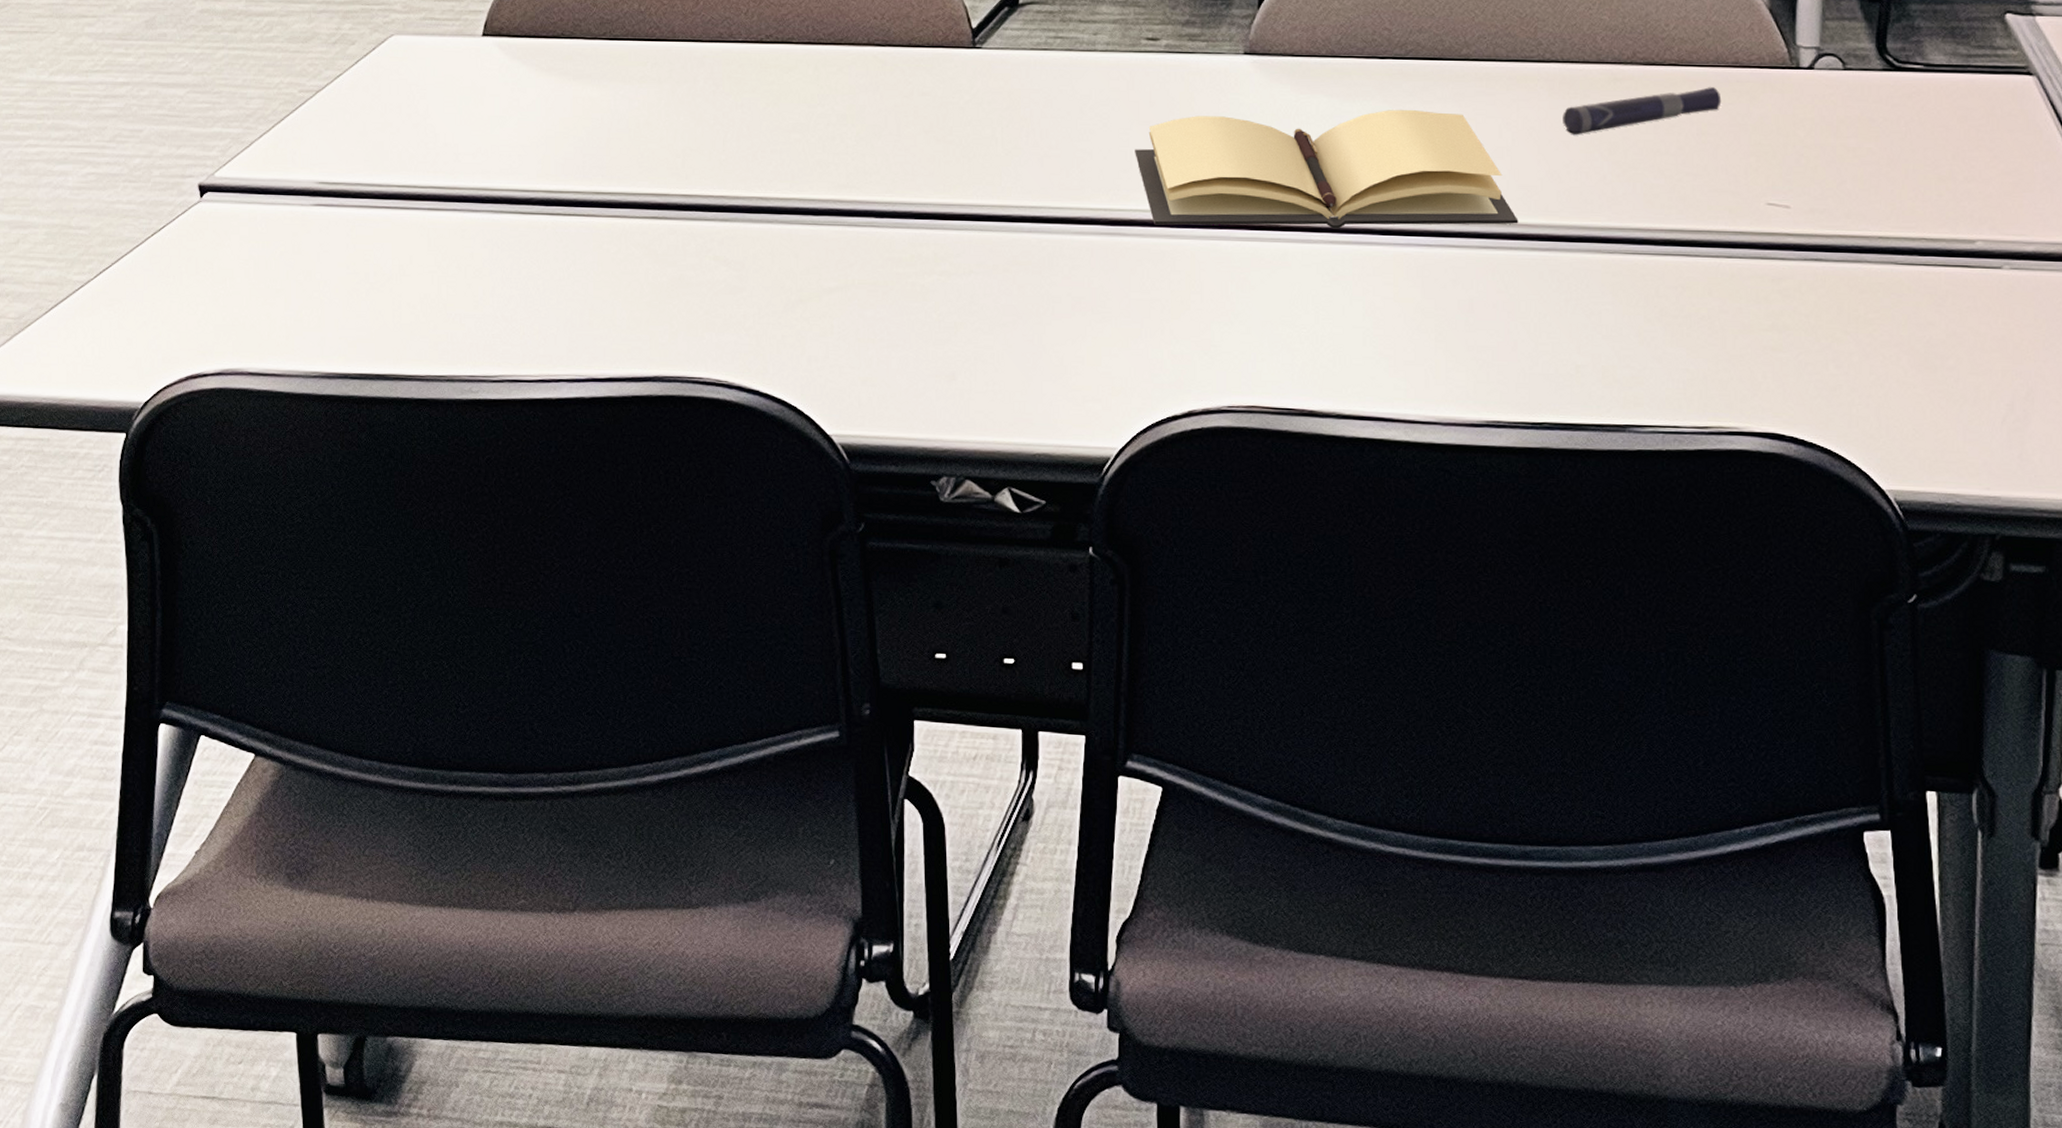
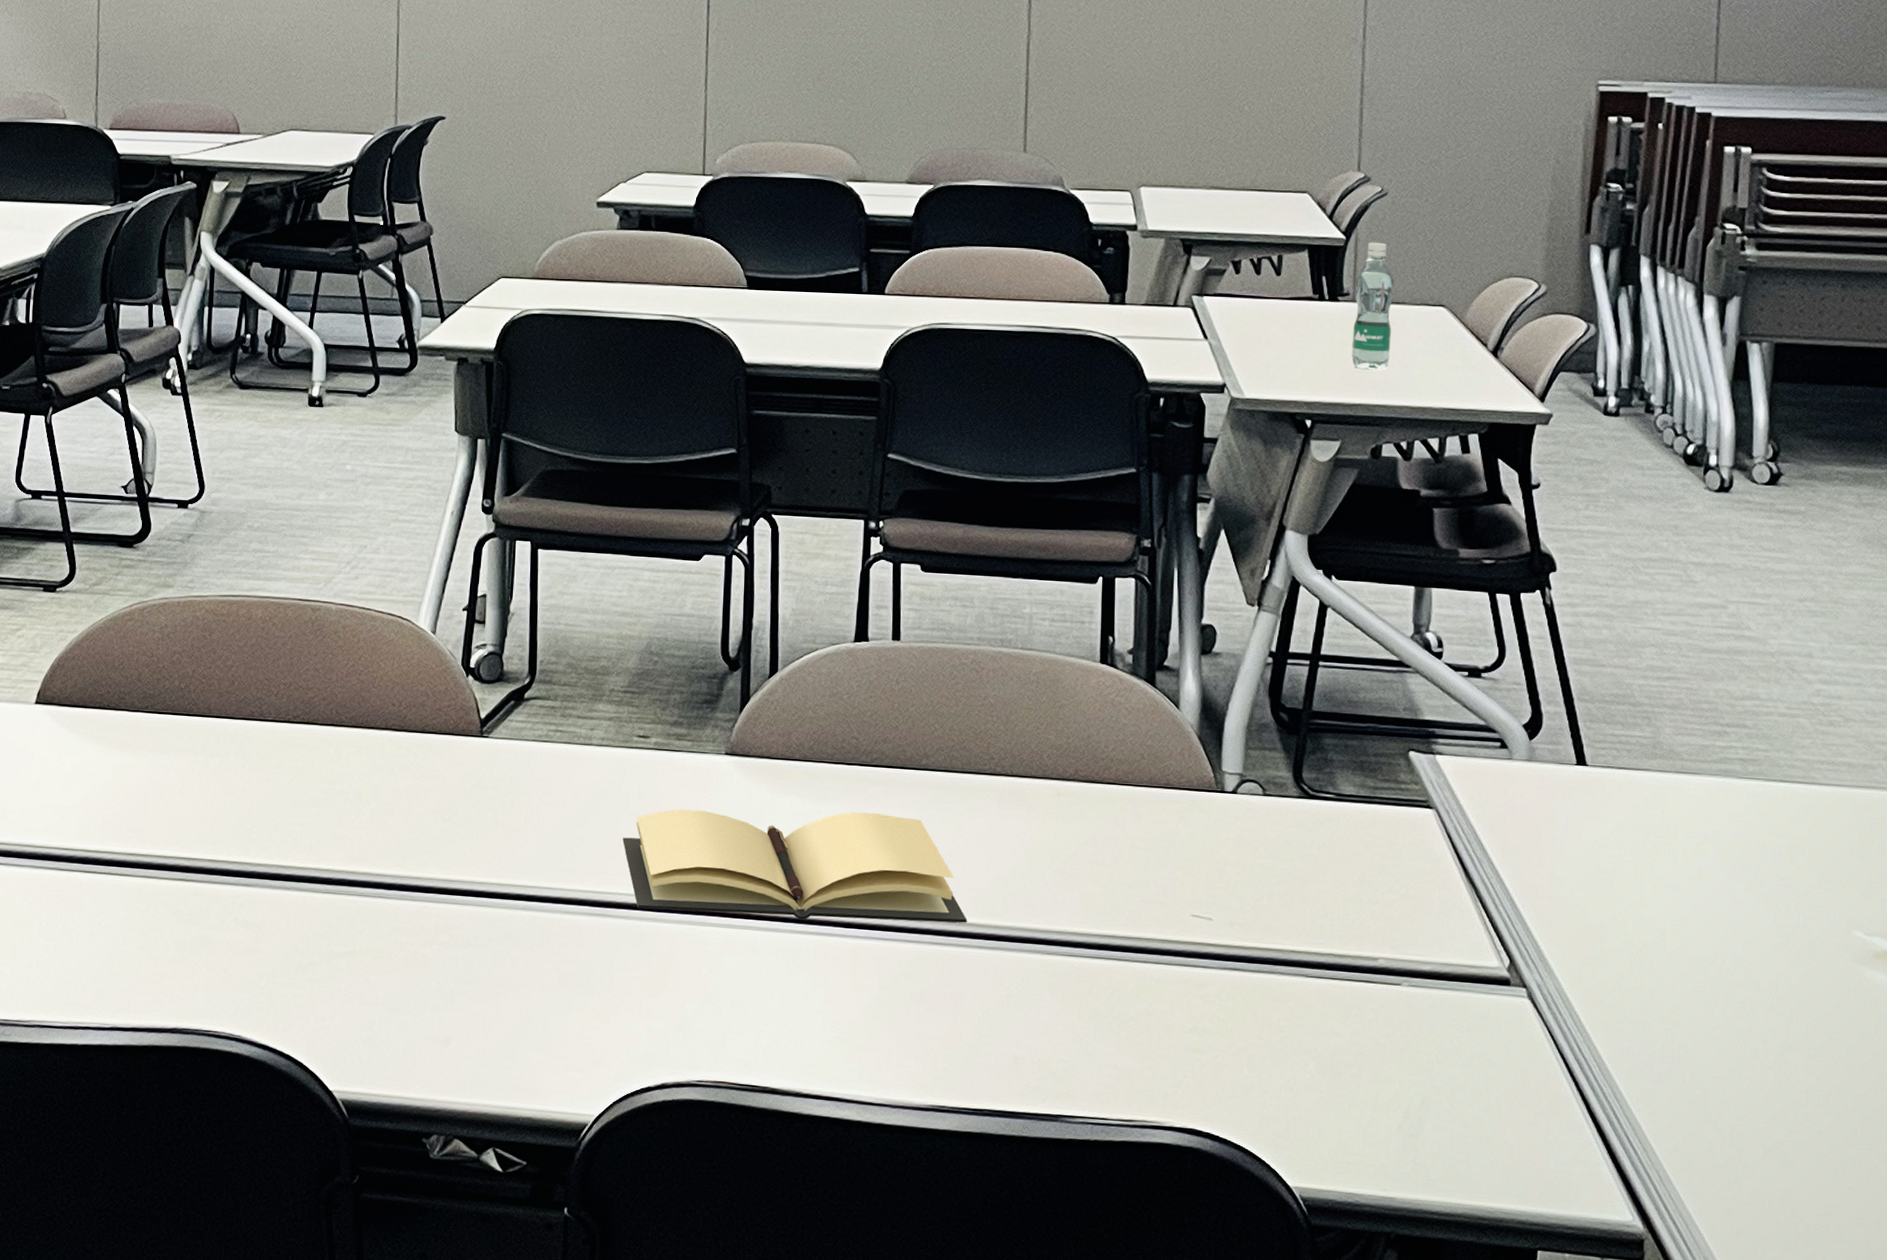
marker pen: present [1563,87,1722,135] -> none [1010,805,1154,844]

